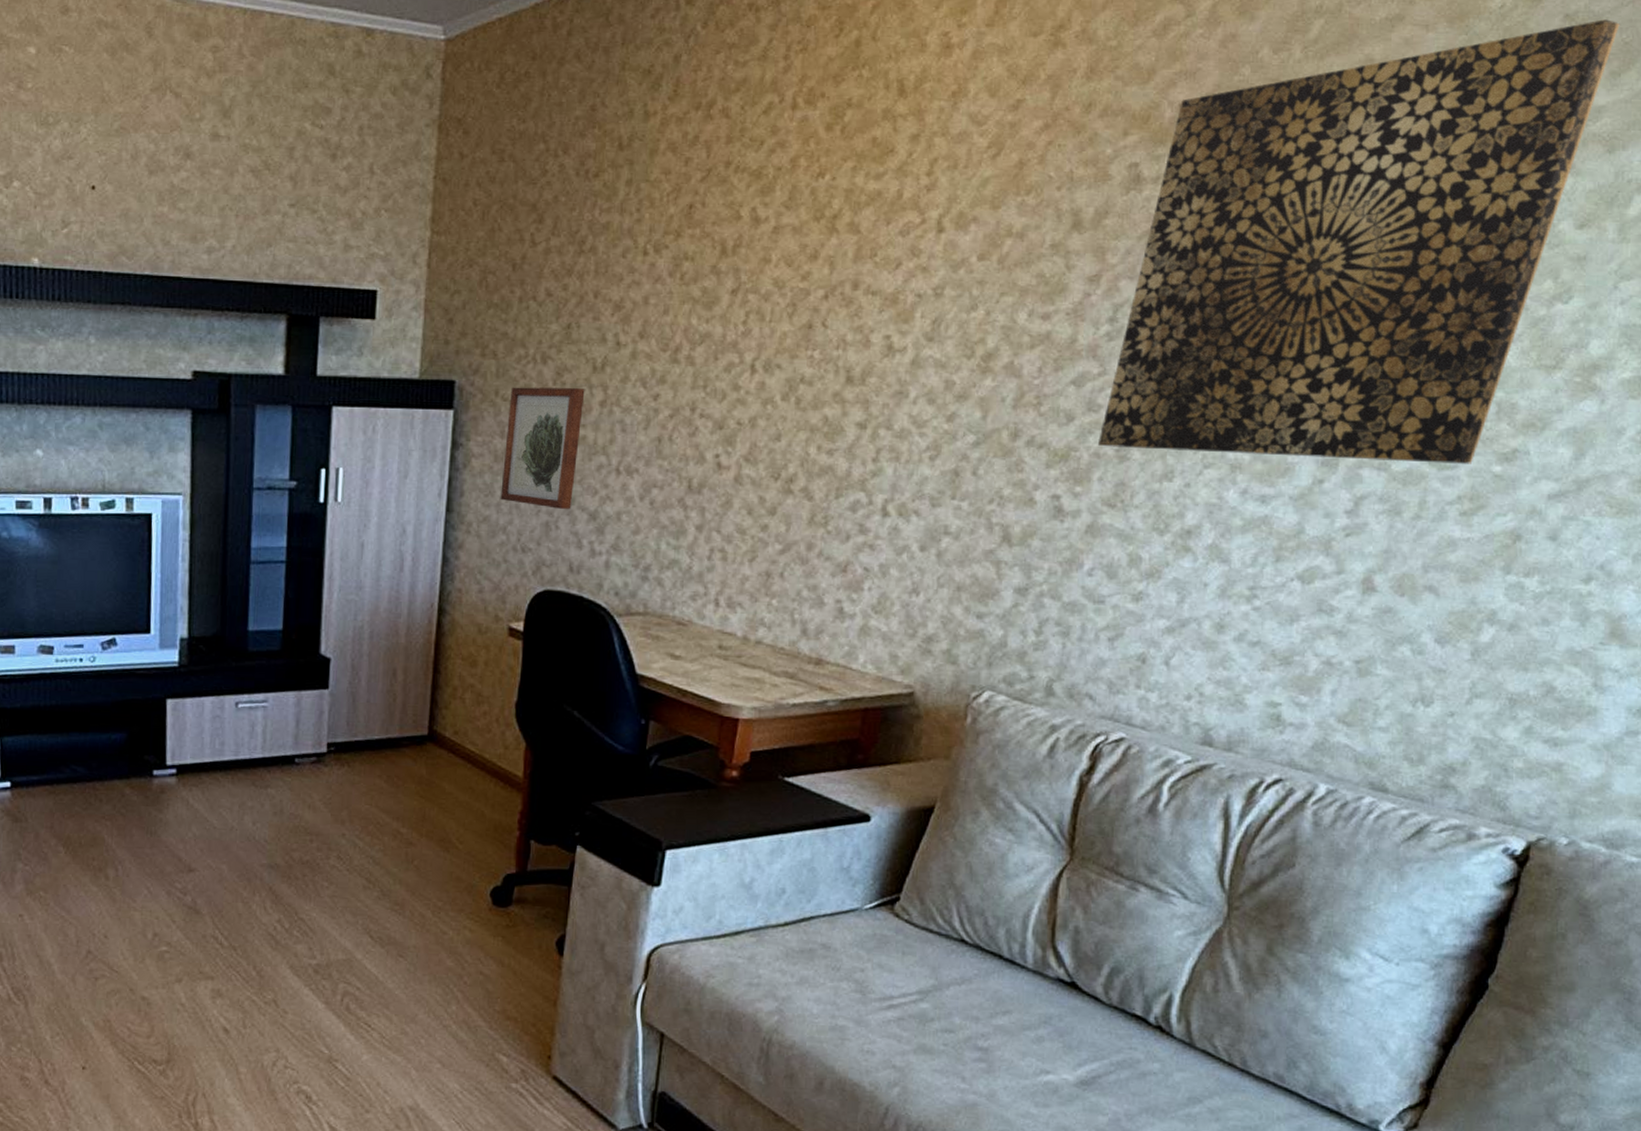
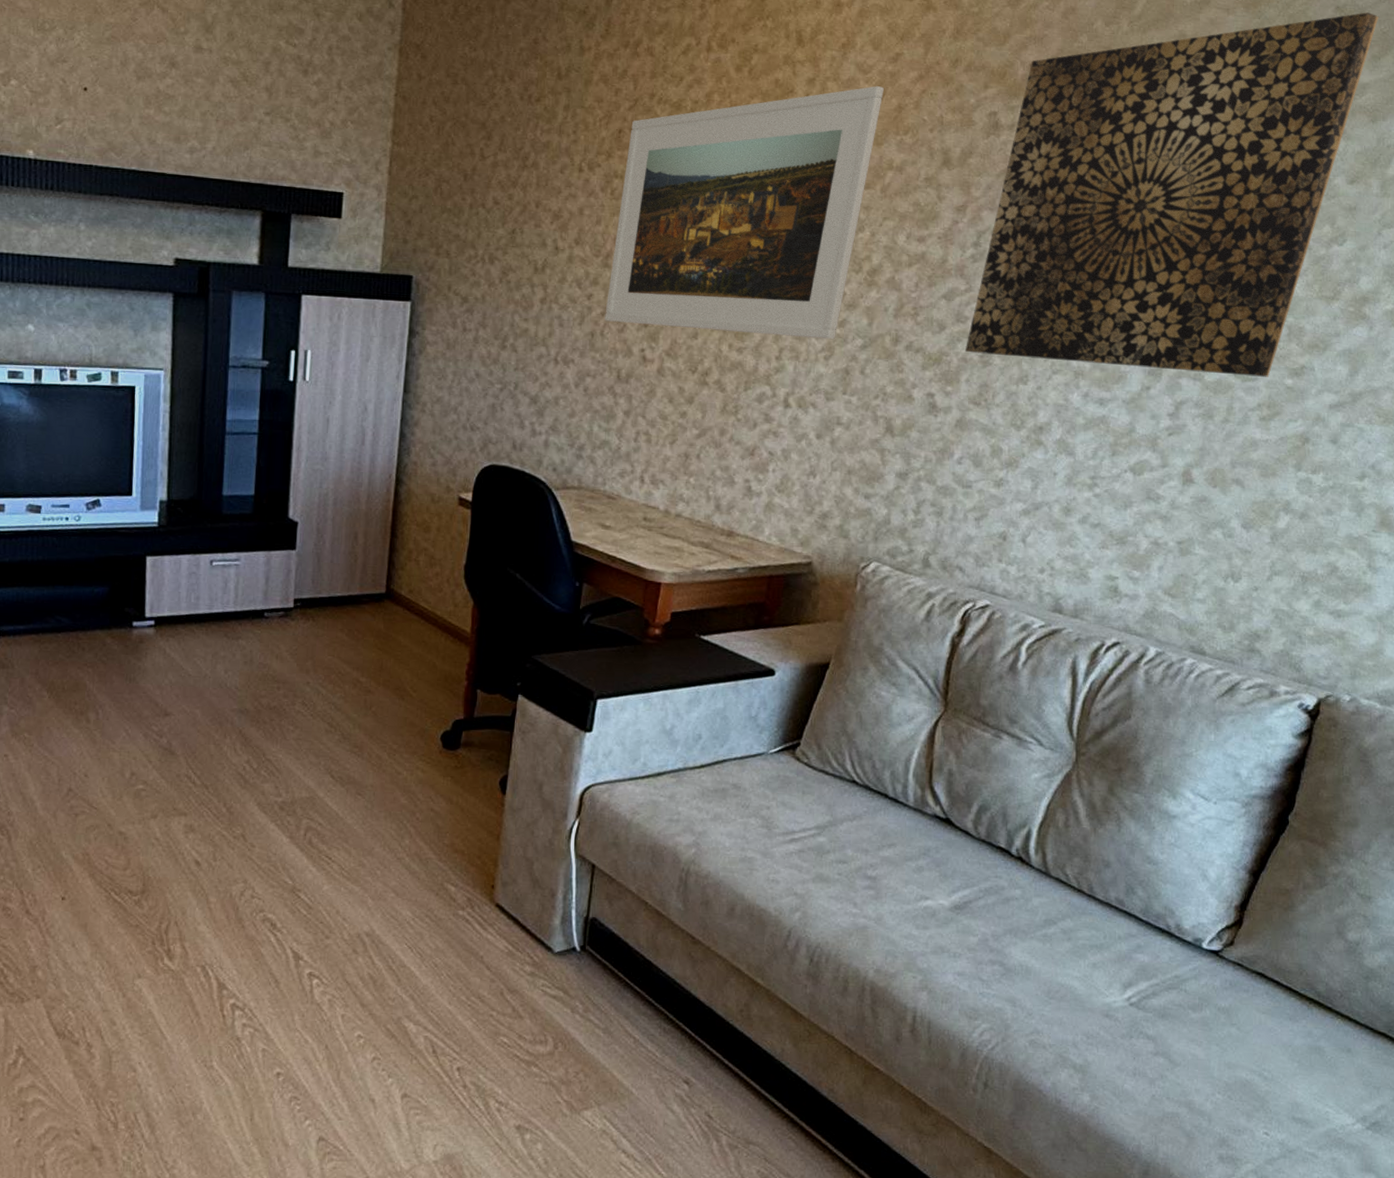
wall art: present [500,387,585,509] -> none [452,283,527,393]
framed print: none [673,139,1002,437] -> present [605,86,884,340]

